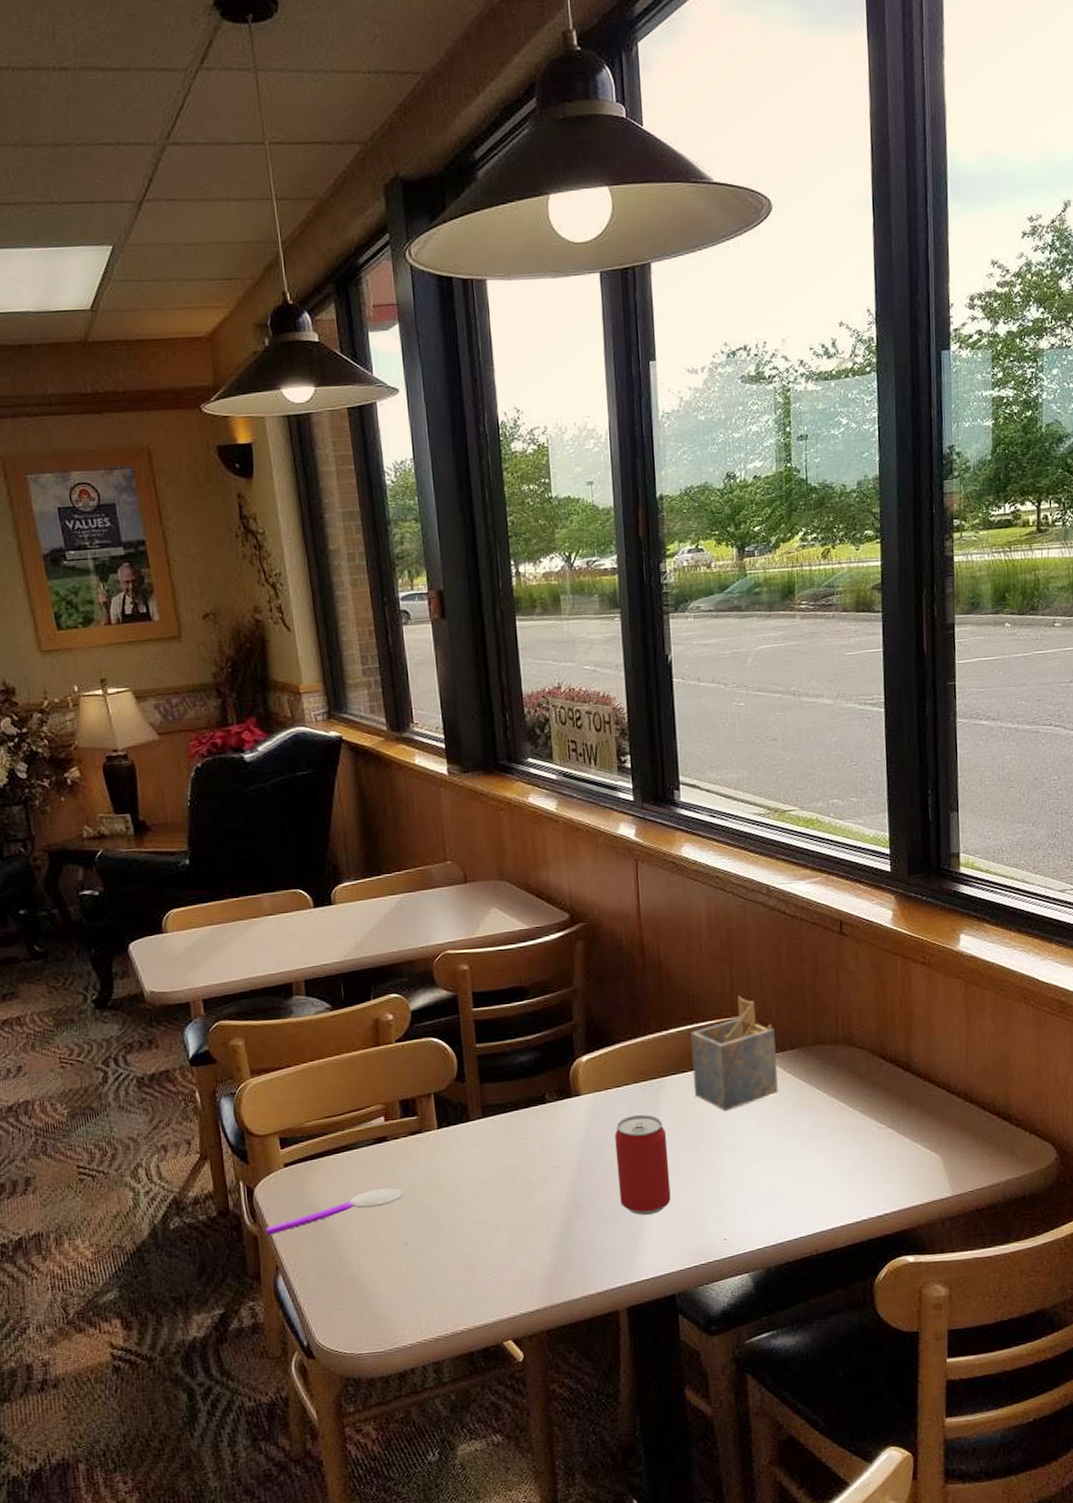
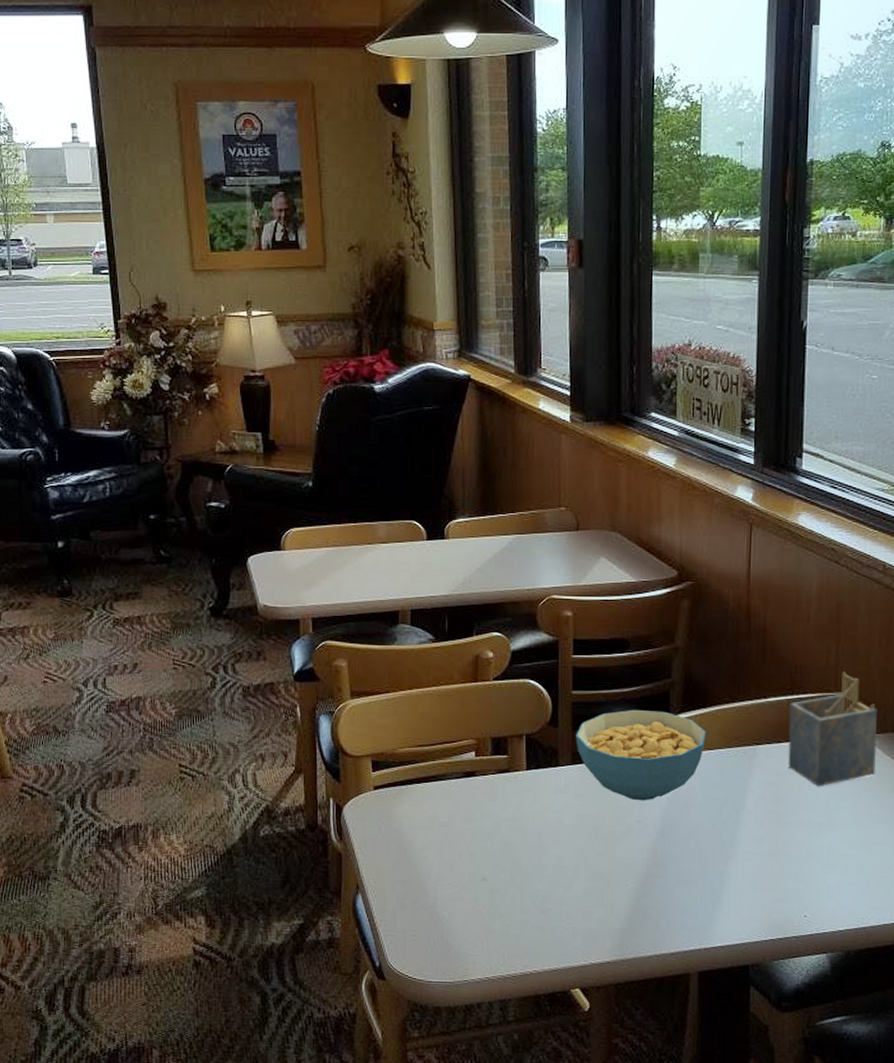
spoon: present [265,1188,403,1235] -> none [349,822,486,854]
cereal bowl: none [483,1054,612,1147] -> present [576,709,706,801]
beer can: present [615,1115,671,1215] -> none [701,780,756,881]

